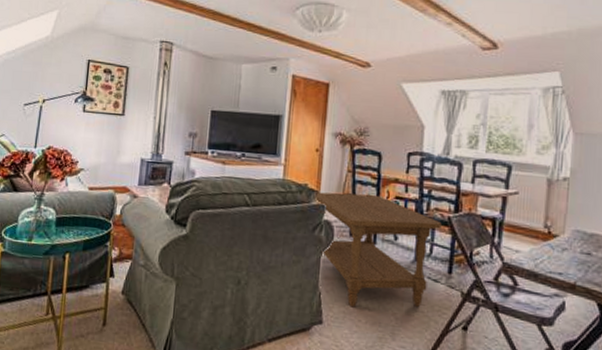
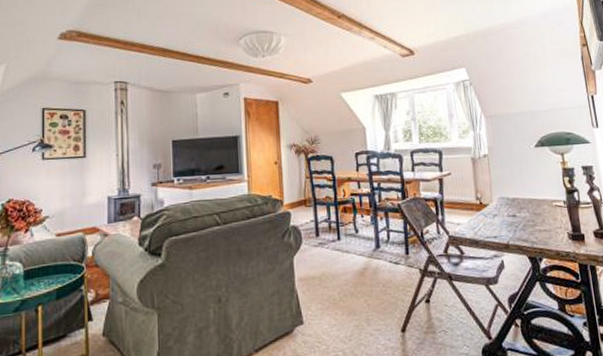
coffee table: present [315,192,442,308] -> none [279,195,394,303]

